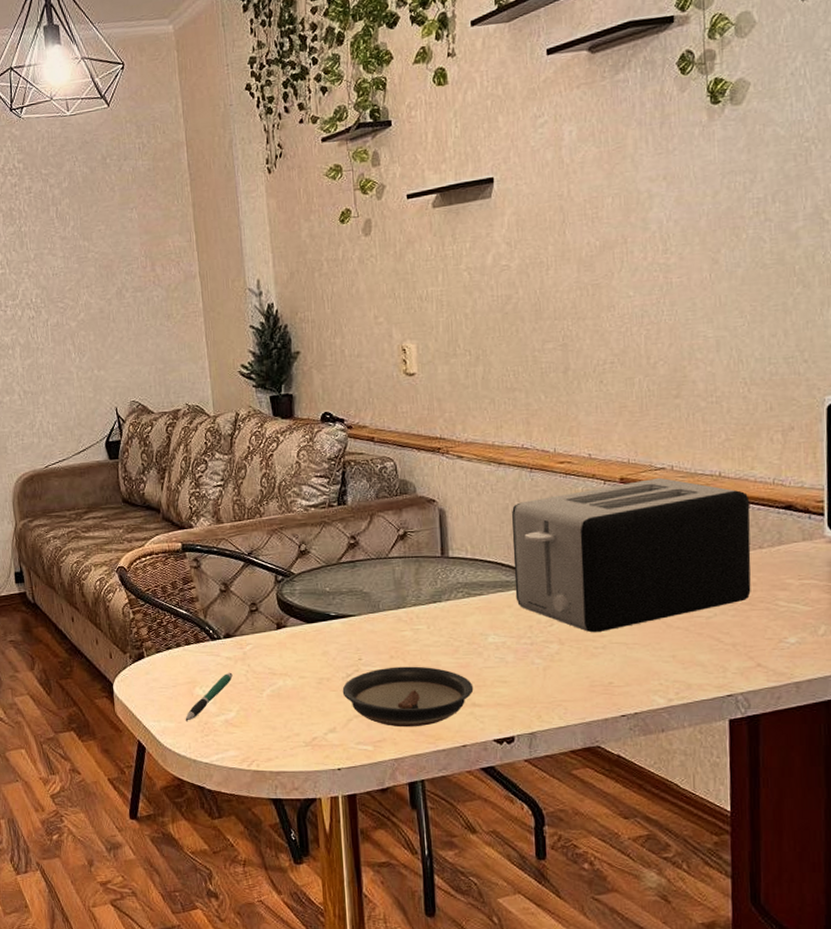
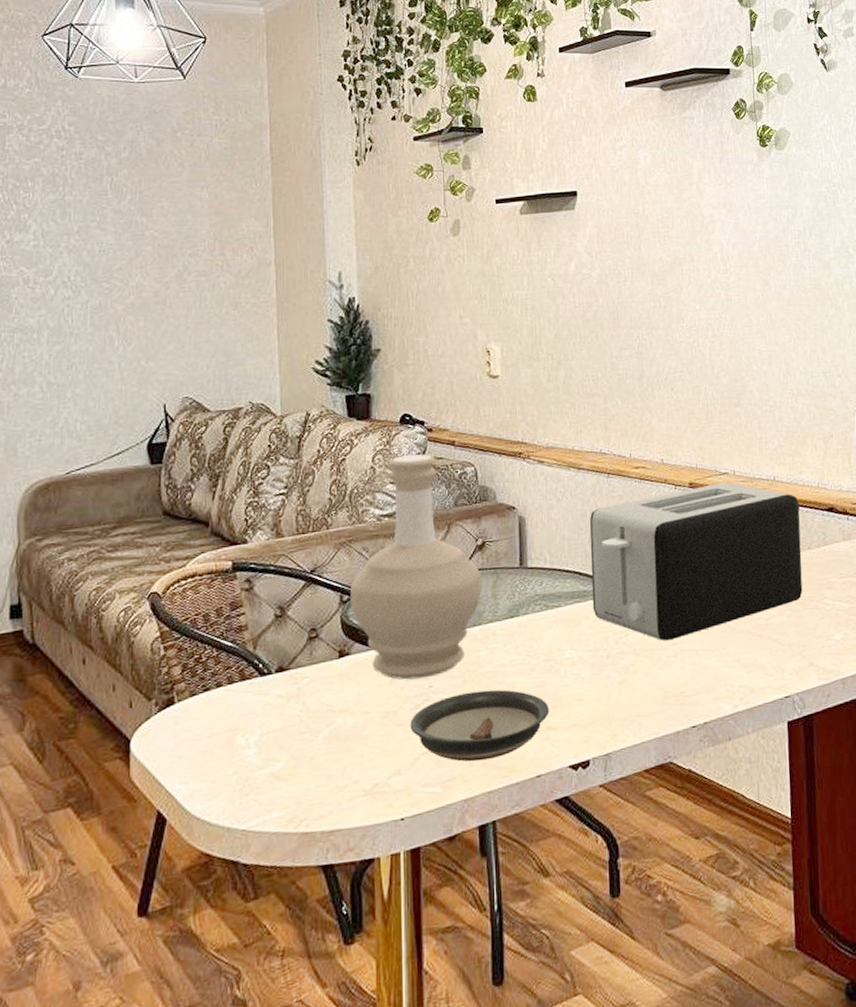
pen: present [185,672,233,721] -> none [221,713,283,780]
bottle: none [283,450,405,652] -> present [350,454,482,680]

